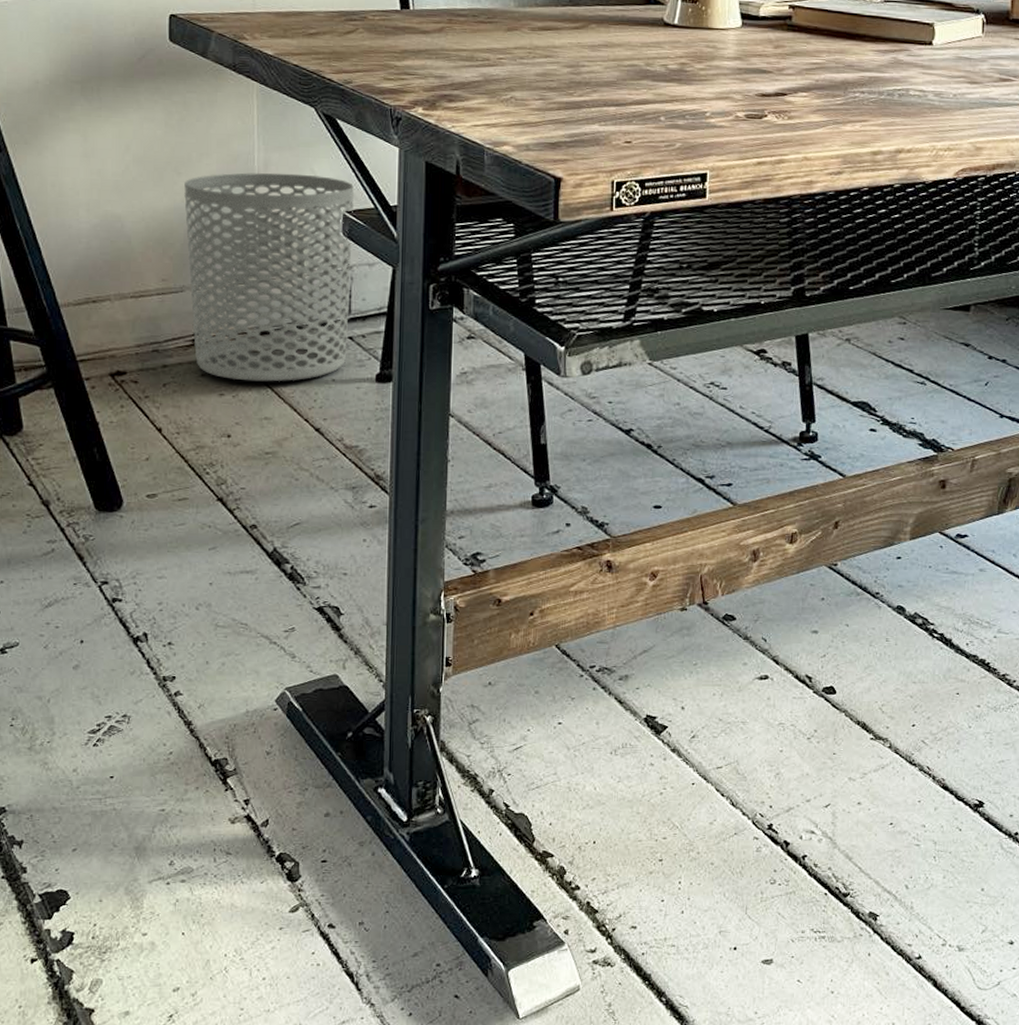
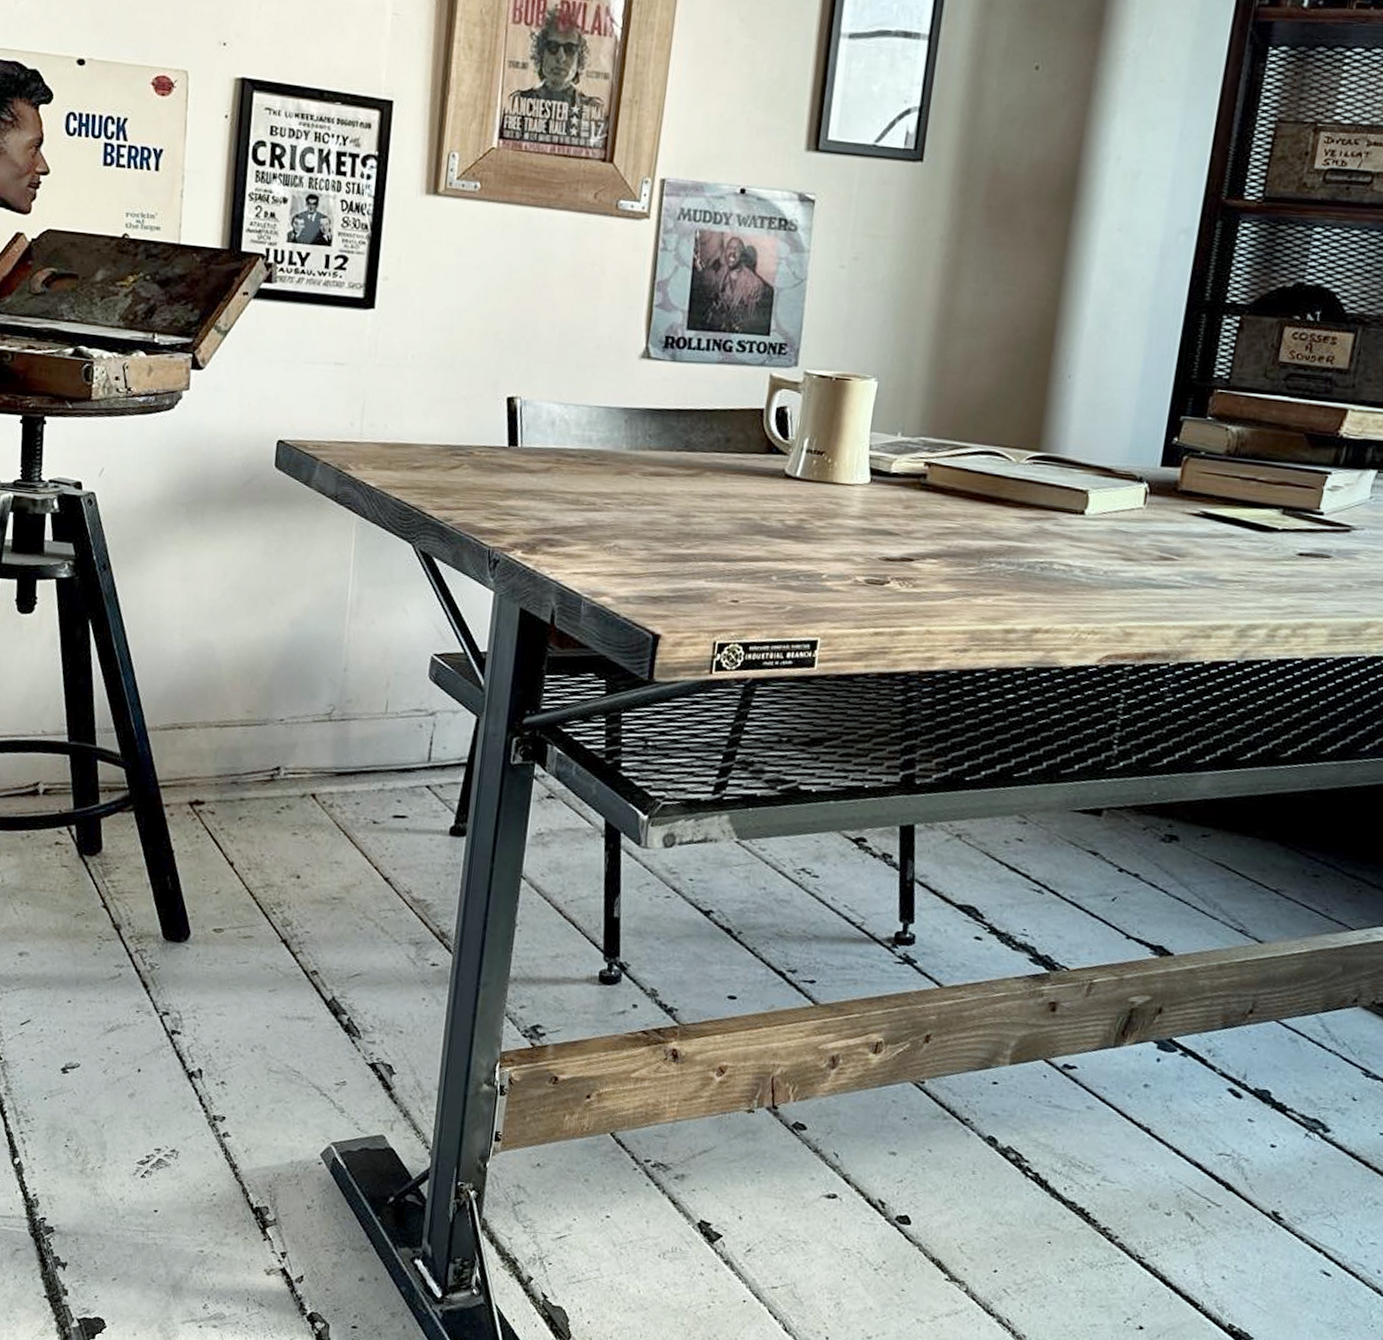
waste bin: present [184,172,354,382] -> none [272,606,445,826]

